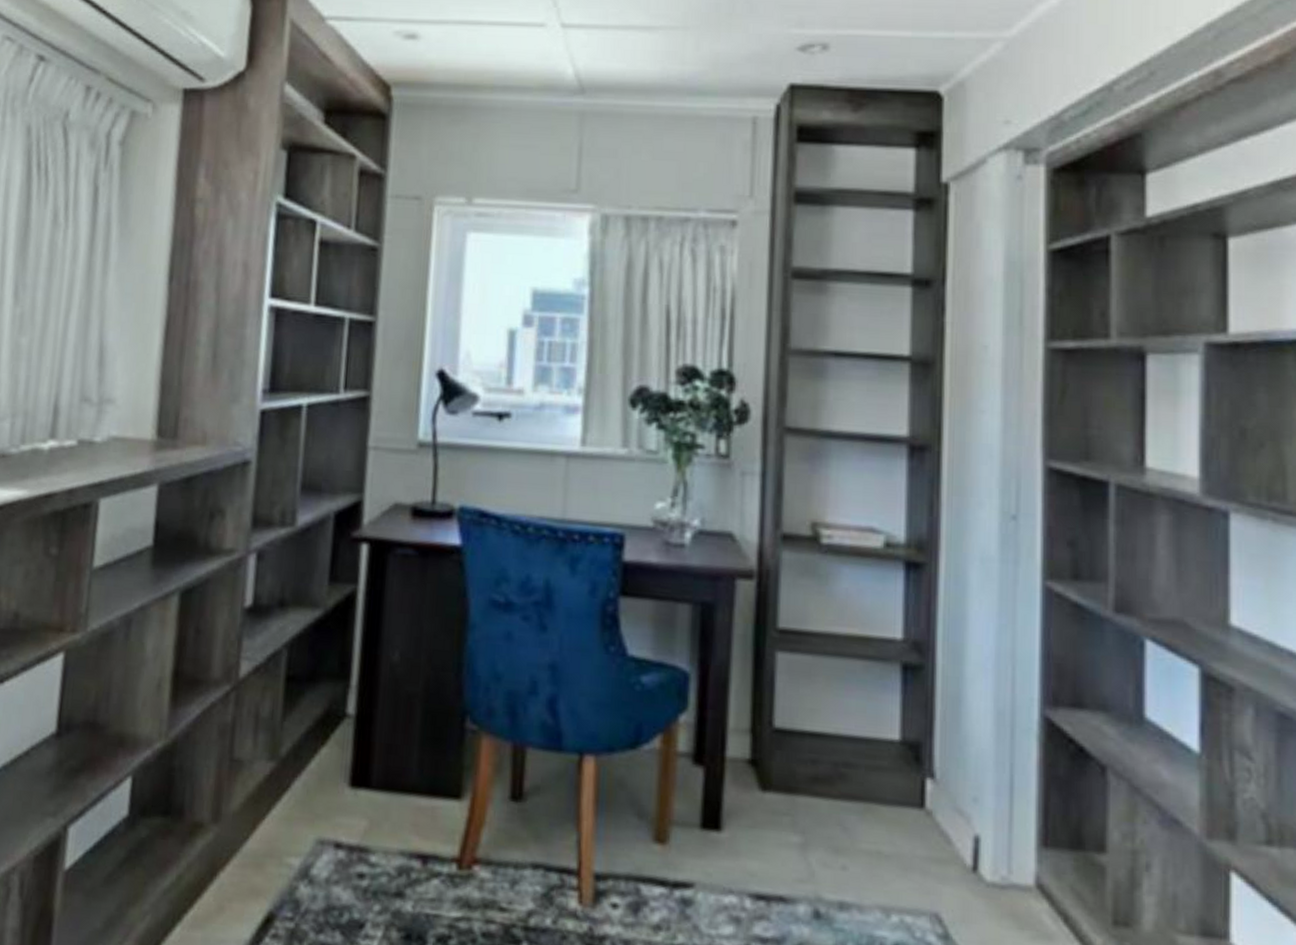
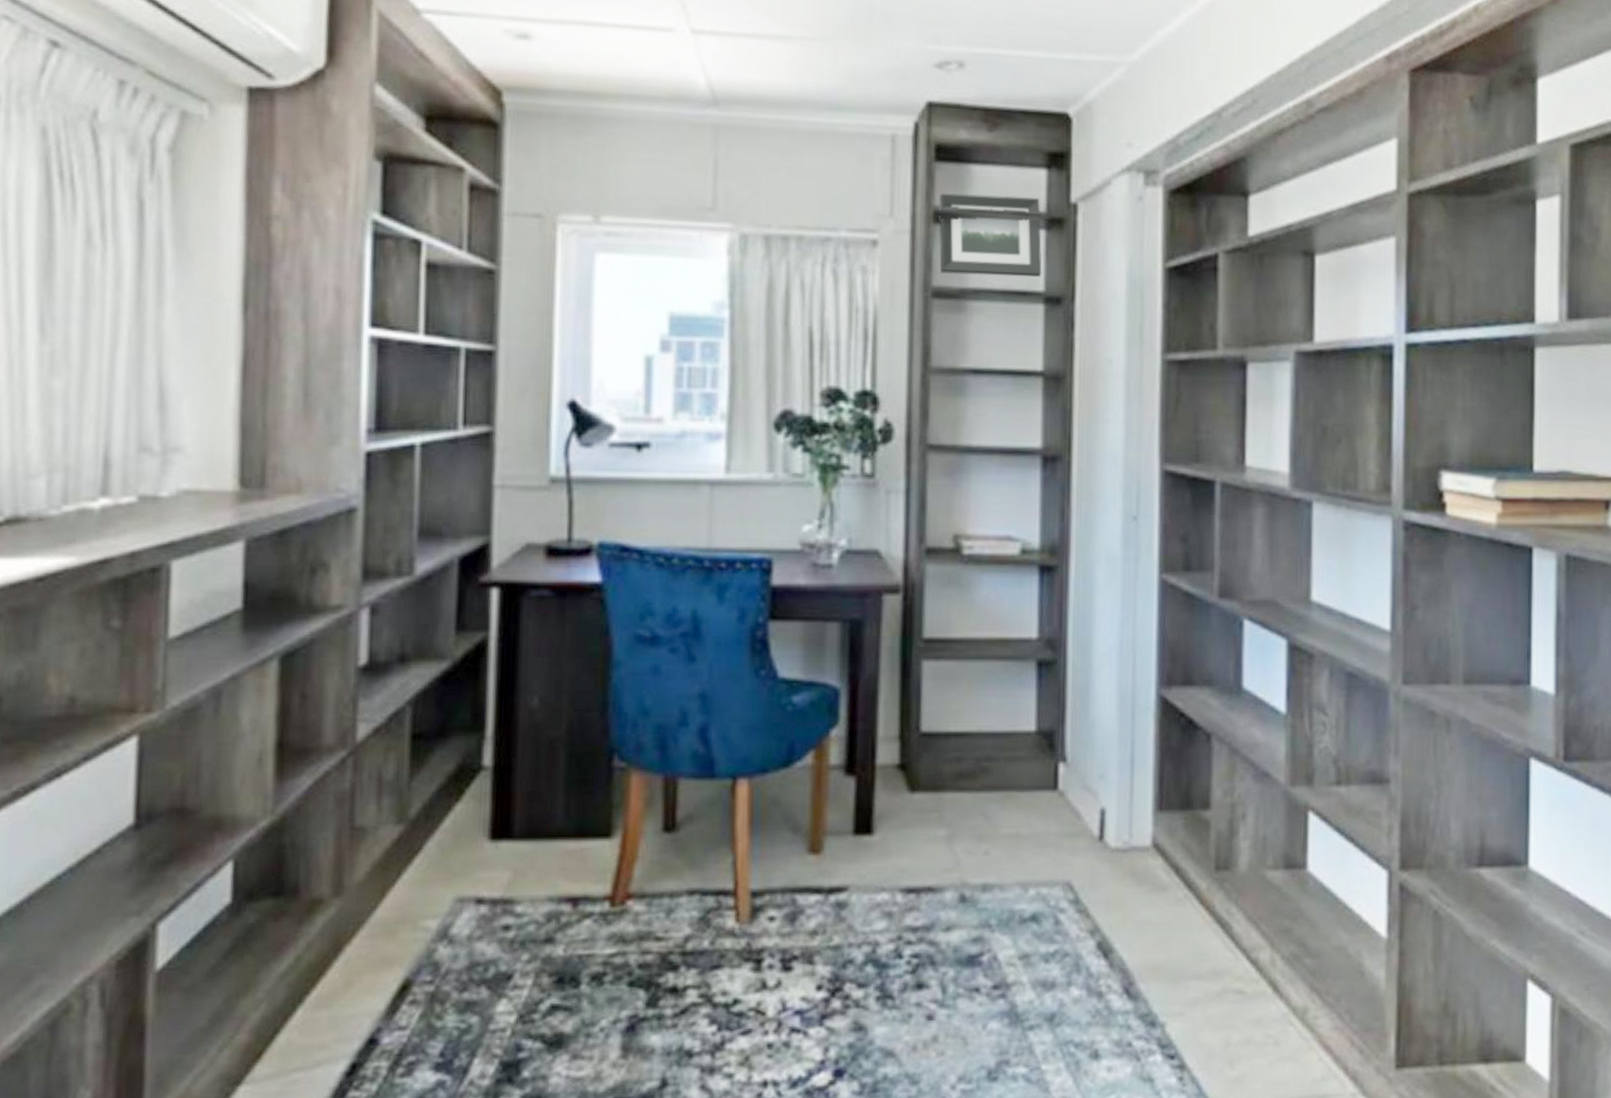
picture frame: none [800,173,910,259] -> present [939,193,1042,278]

